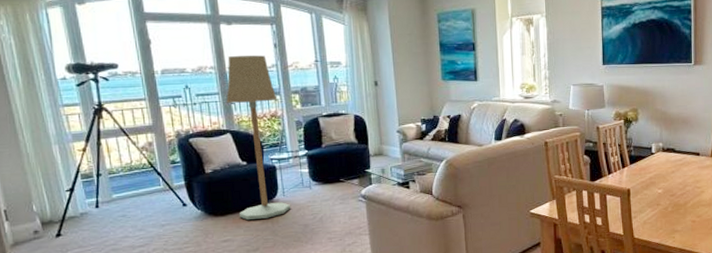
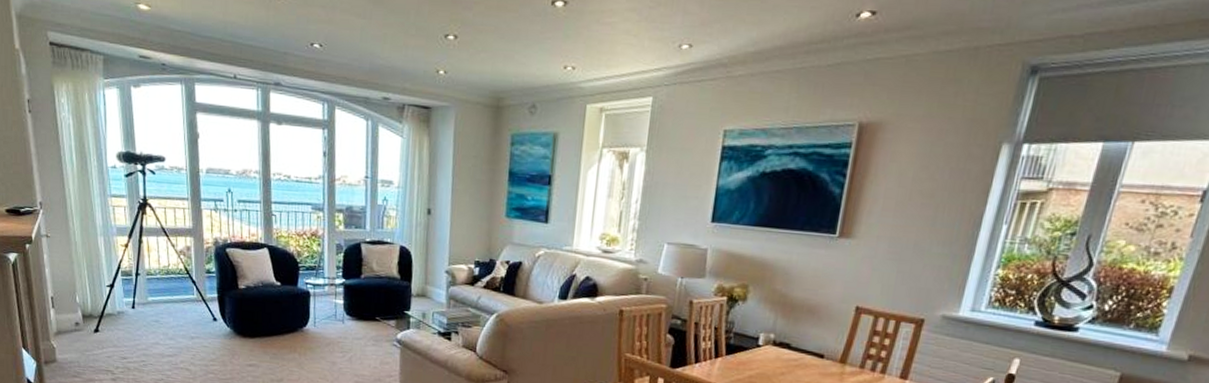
floor lamp: present [226,55,290,221] -> none [267,161,320,349]

